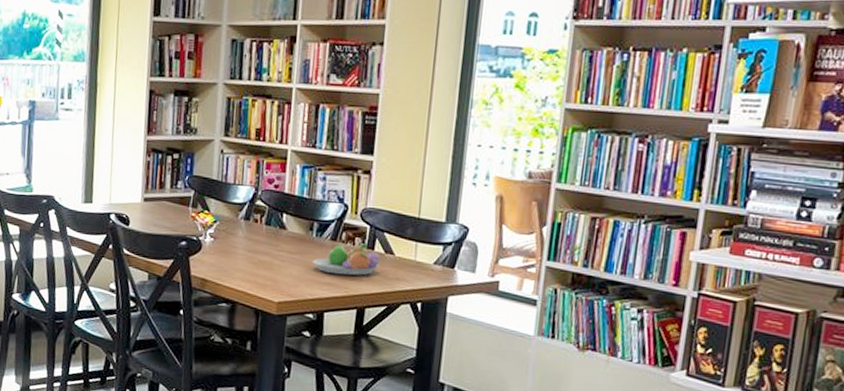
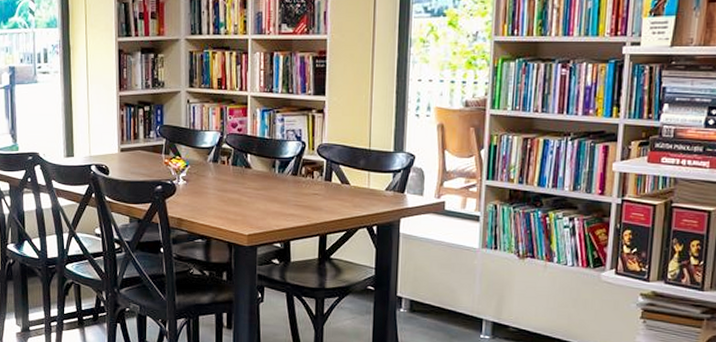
fruit bowl: present [312,243,381,276] -> none [276,176,338,206]

